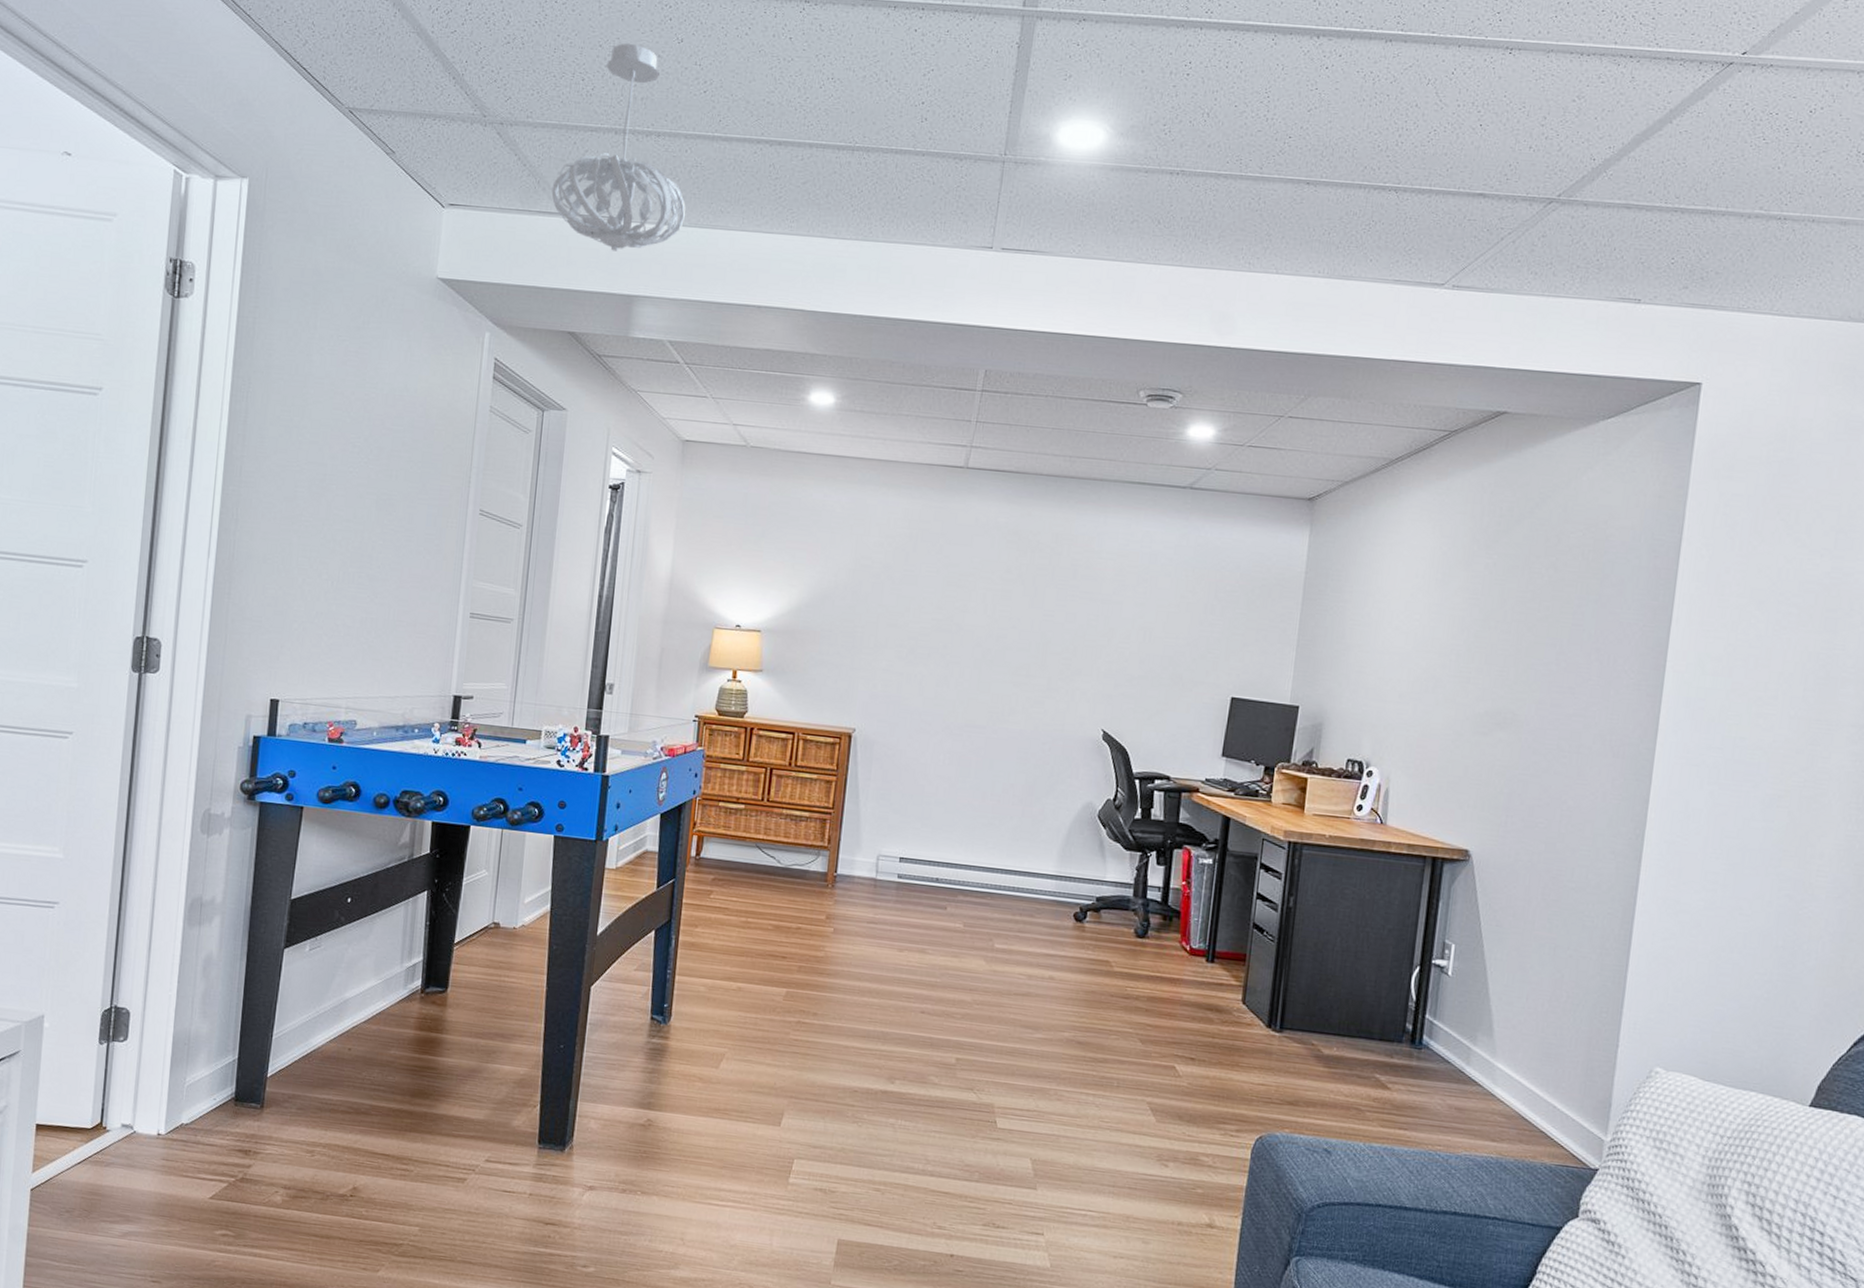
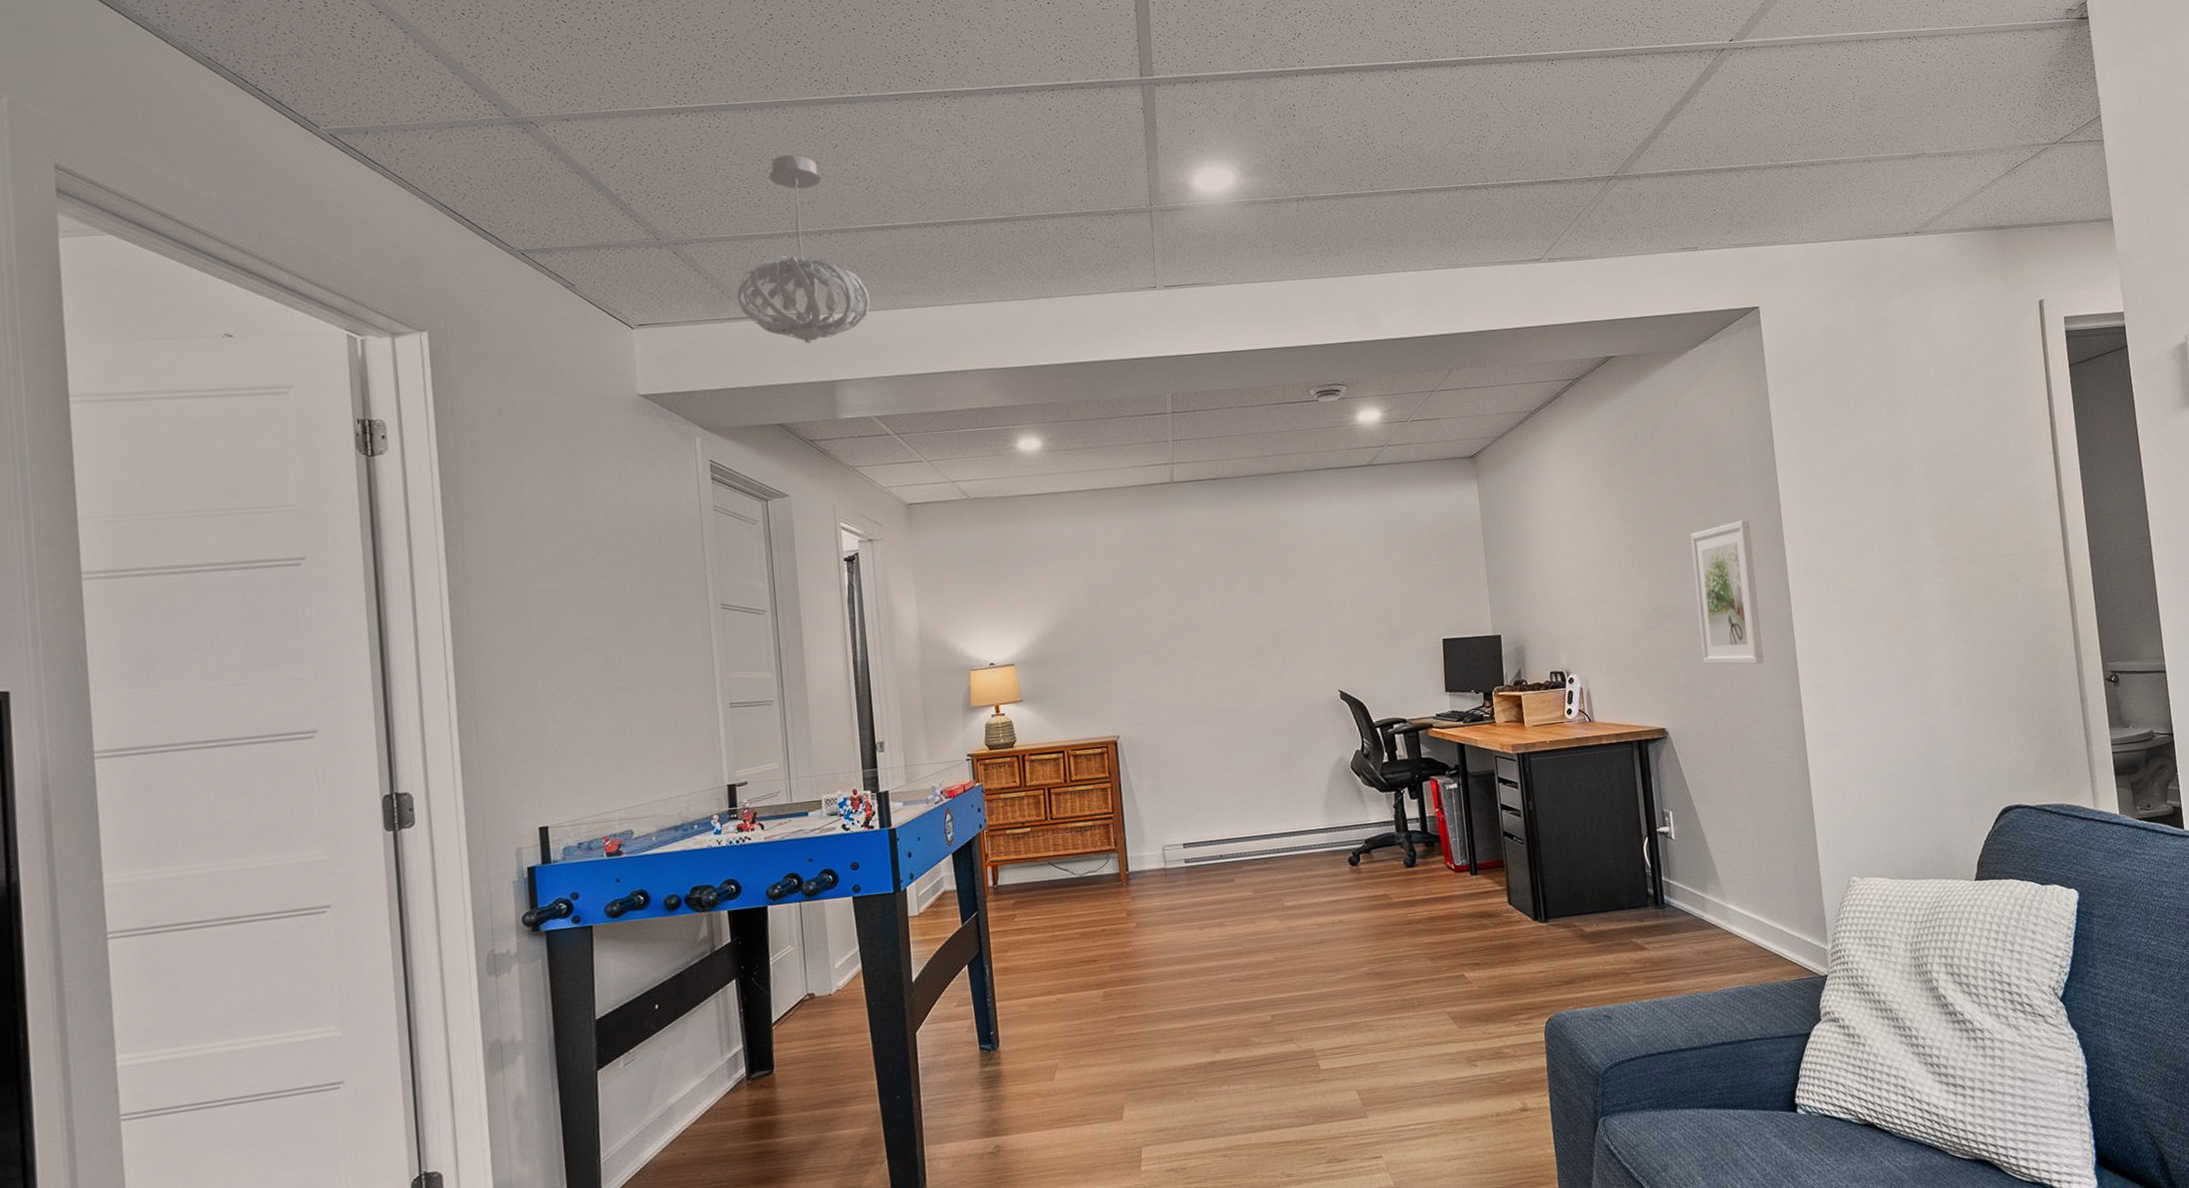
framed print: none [1532,631,1628,801] -> present [1690,519,1764,665]

